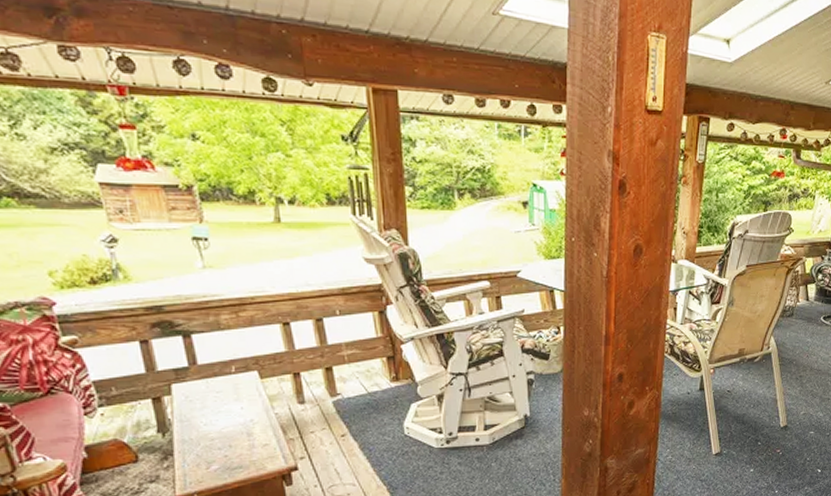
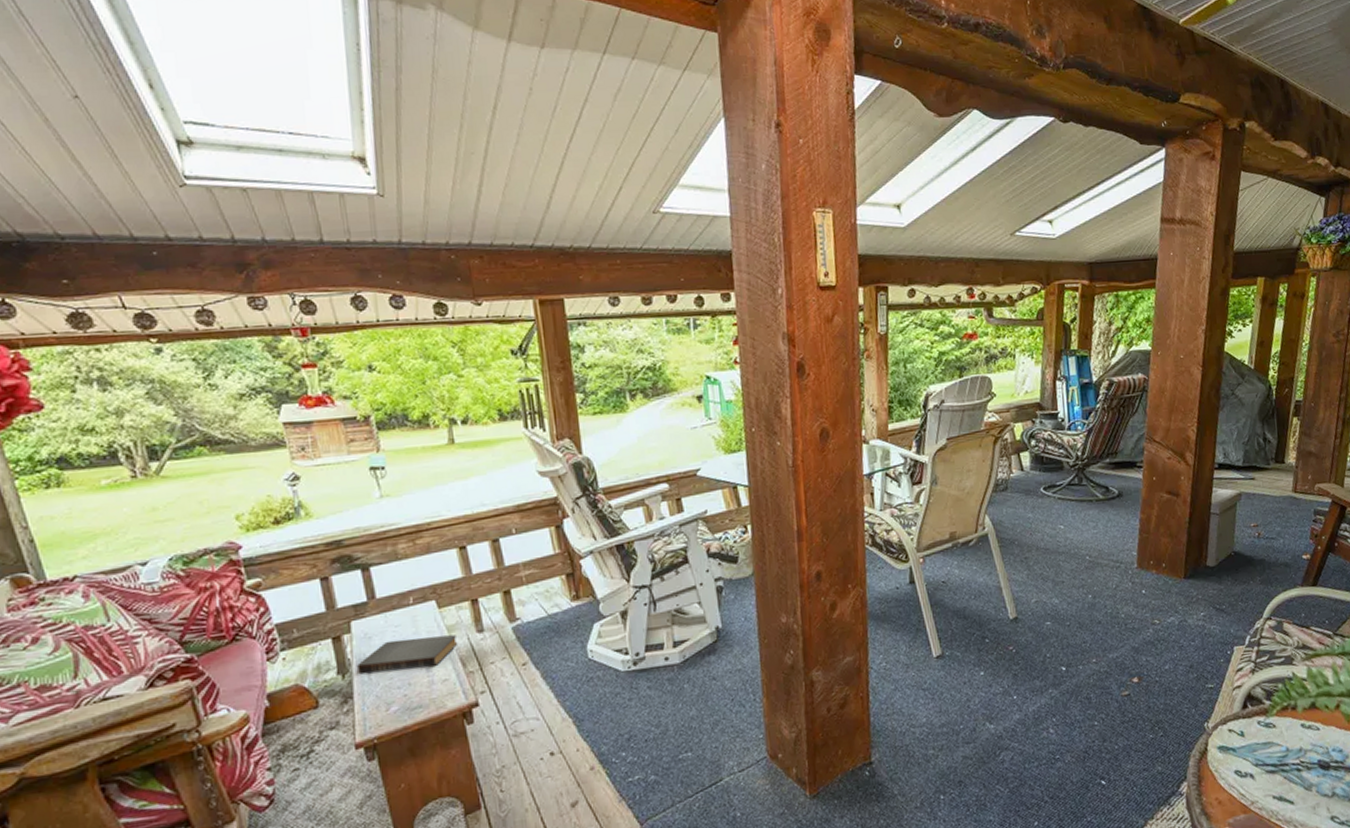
book: none [178,404,279,434] -> present [357,635,458,675]

